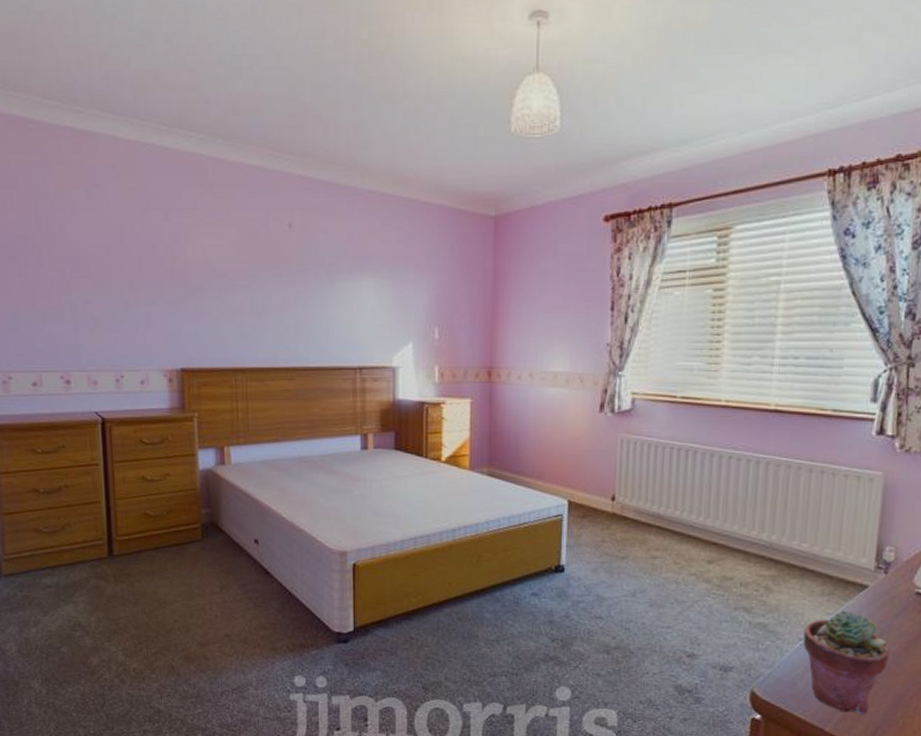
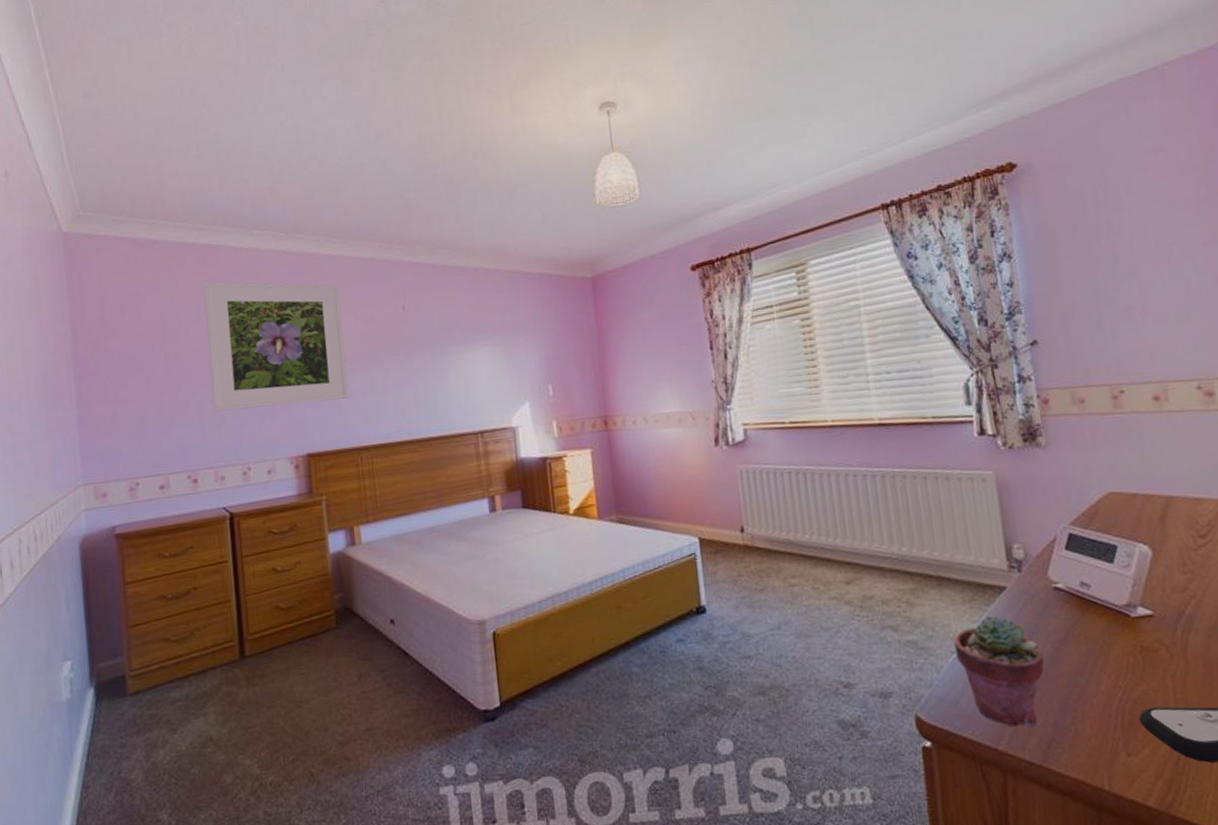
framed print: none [78,172,227,316] -> present [203,281,349,412]

